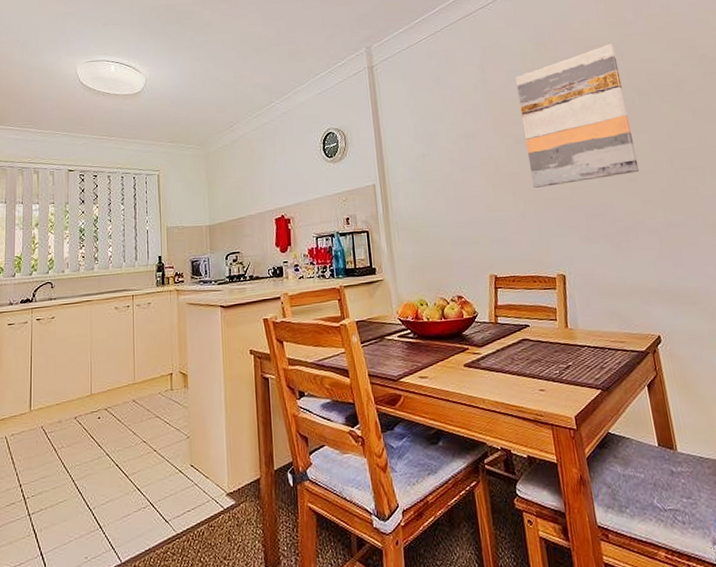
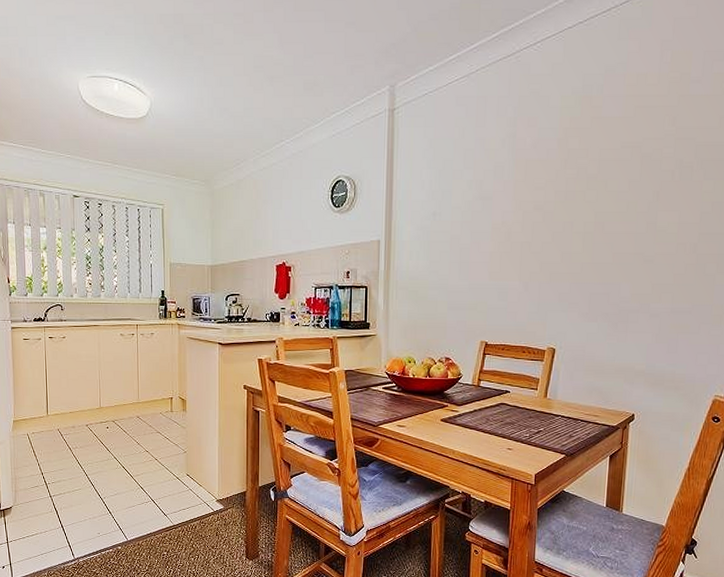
wall art: present [515,43,640,188] -> none [542,104,669,260]

